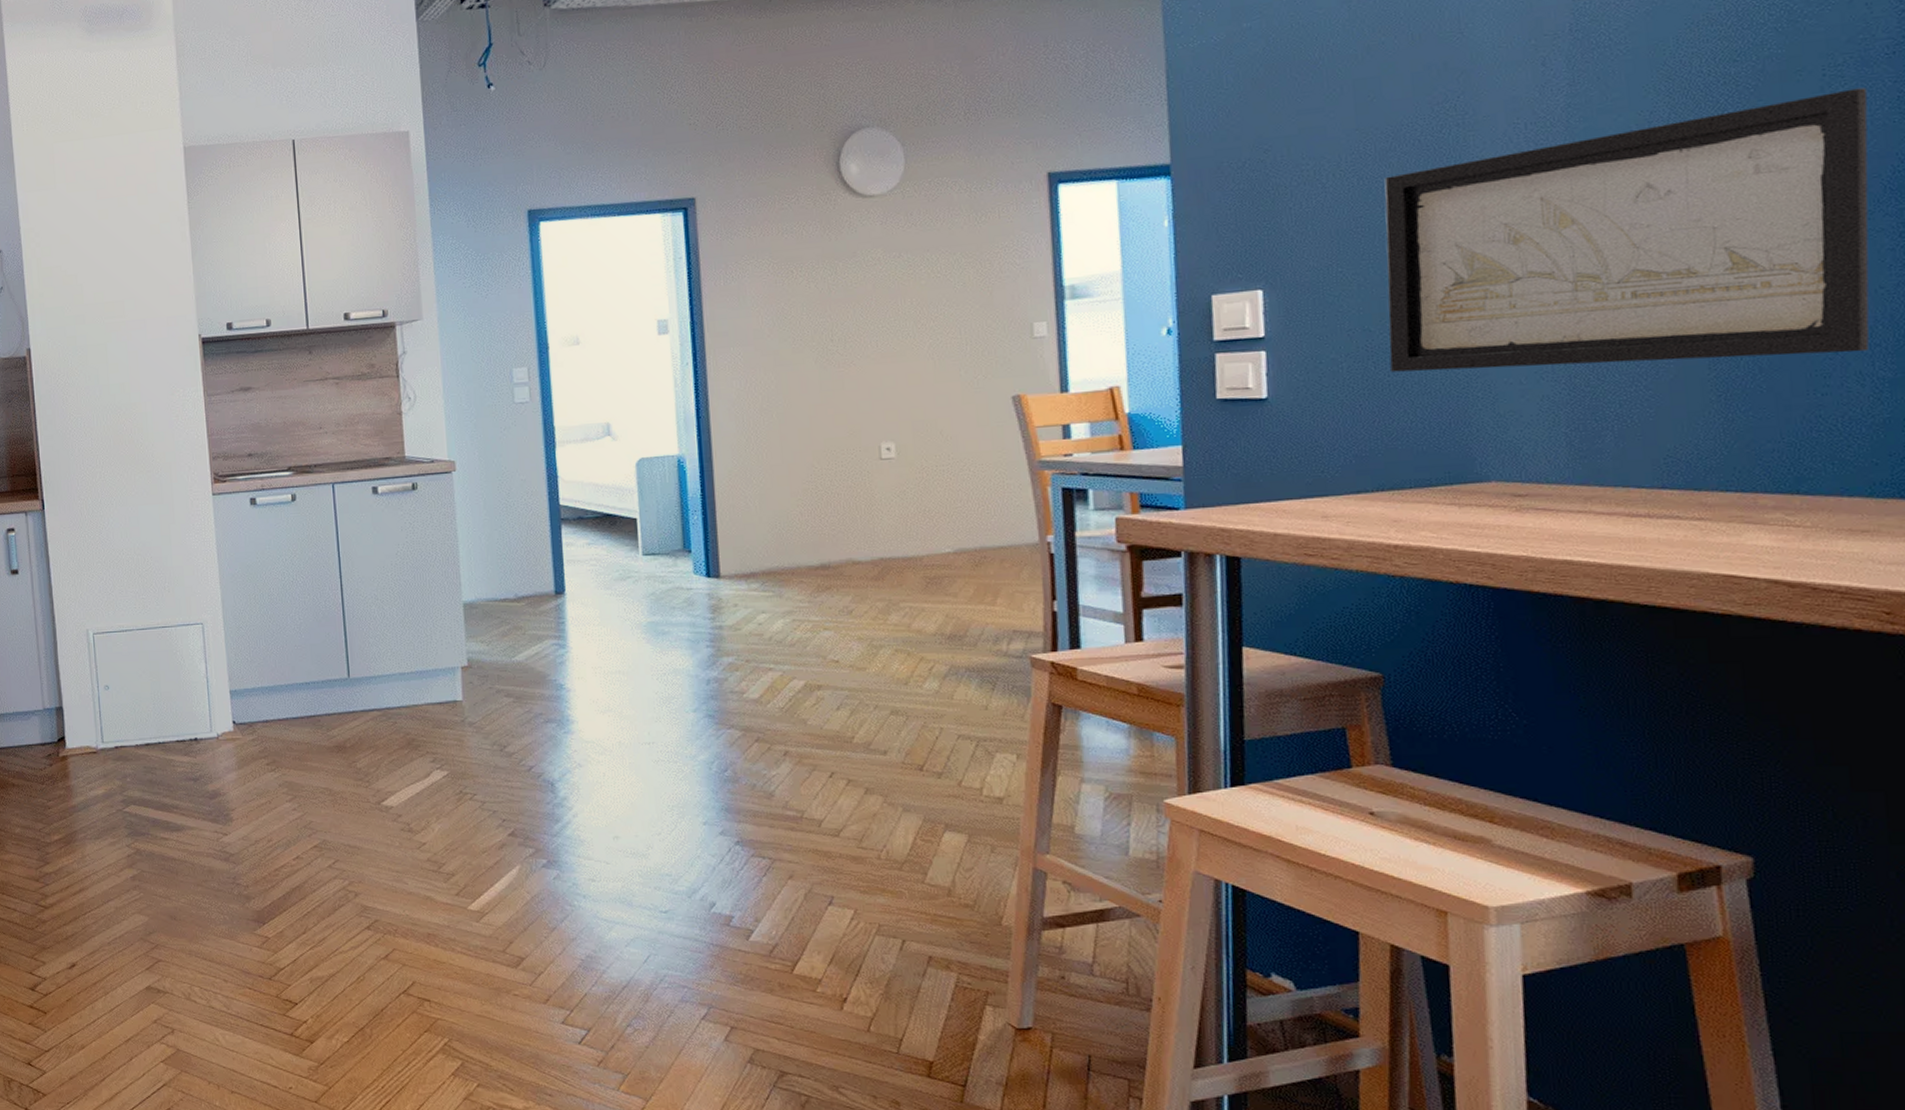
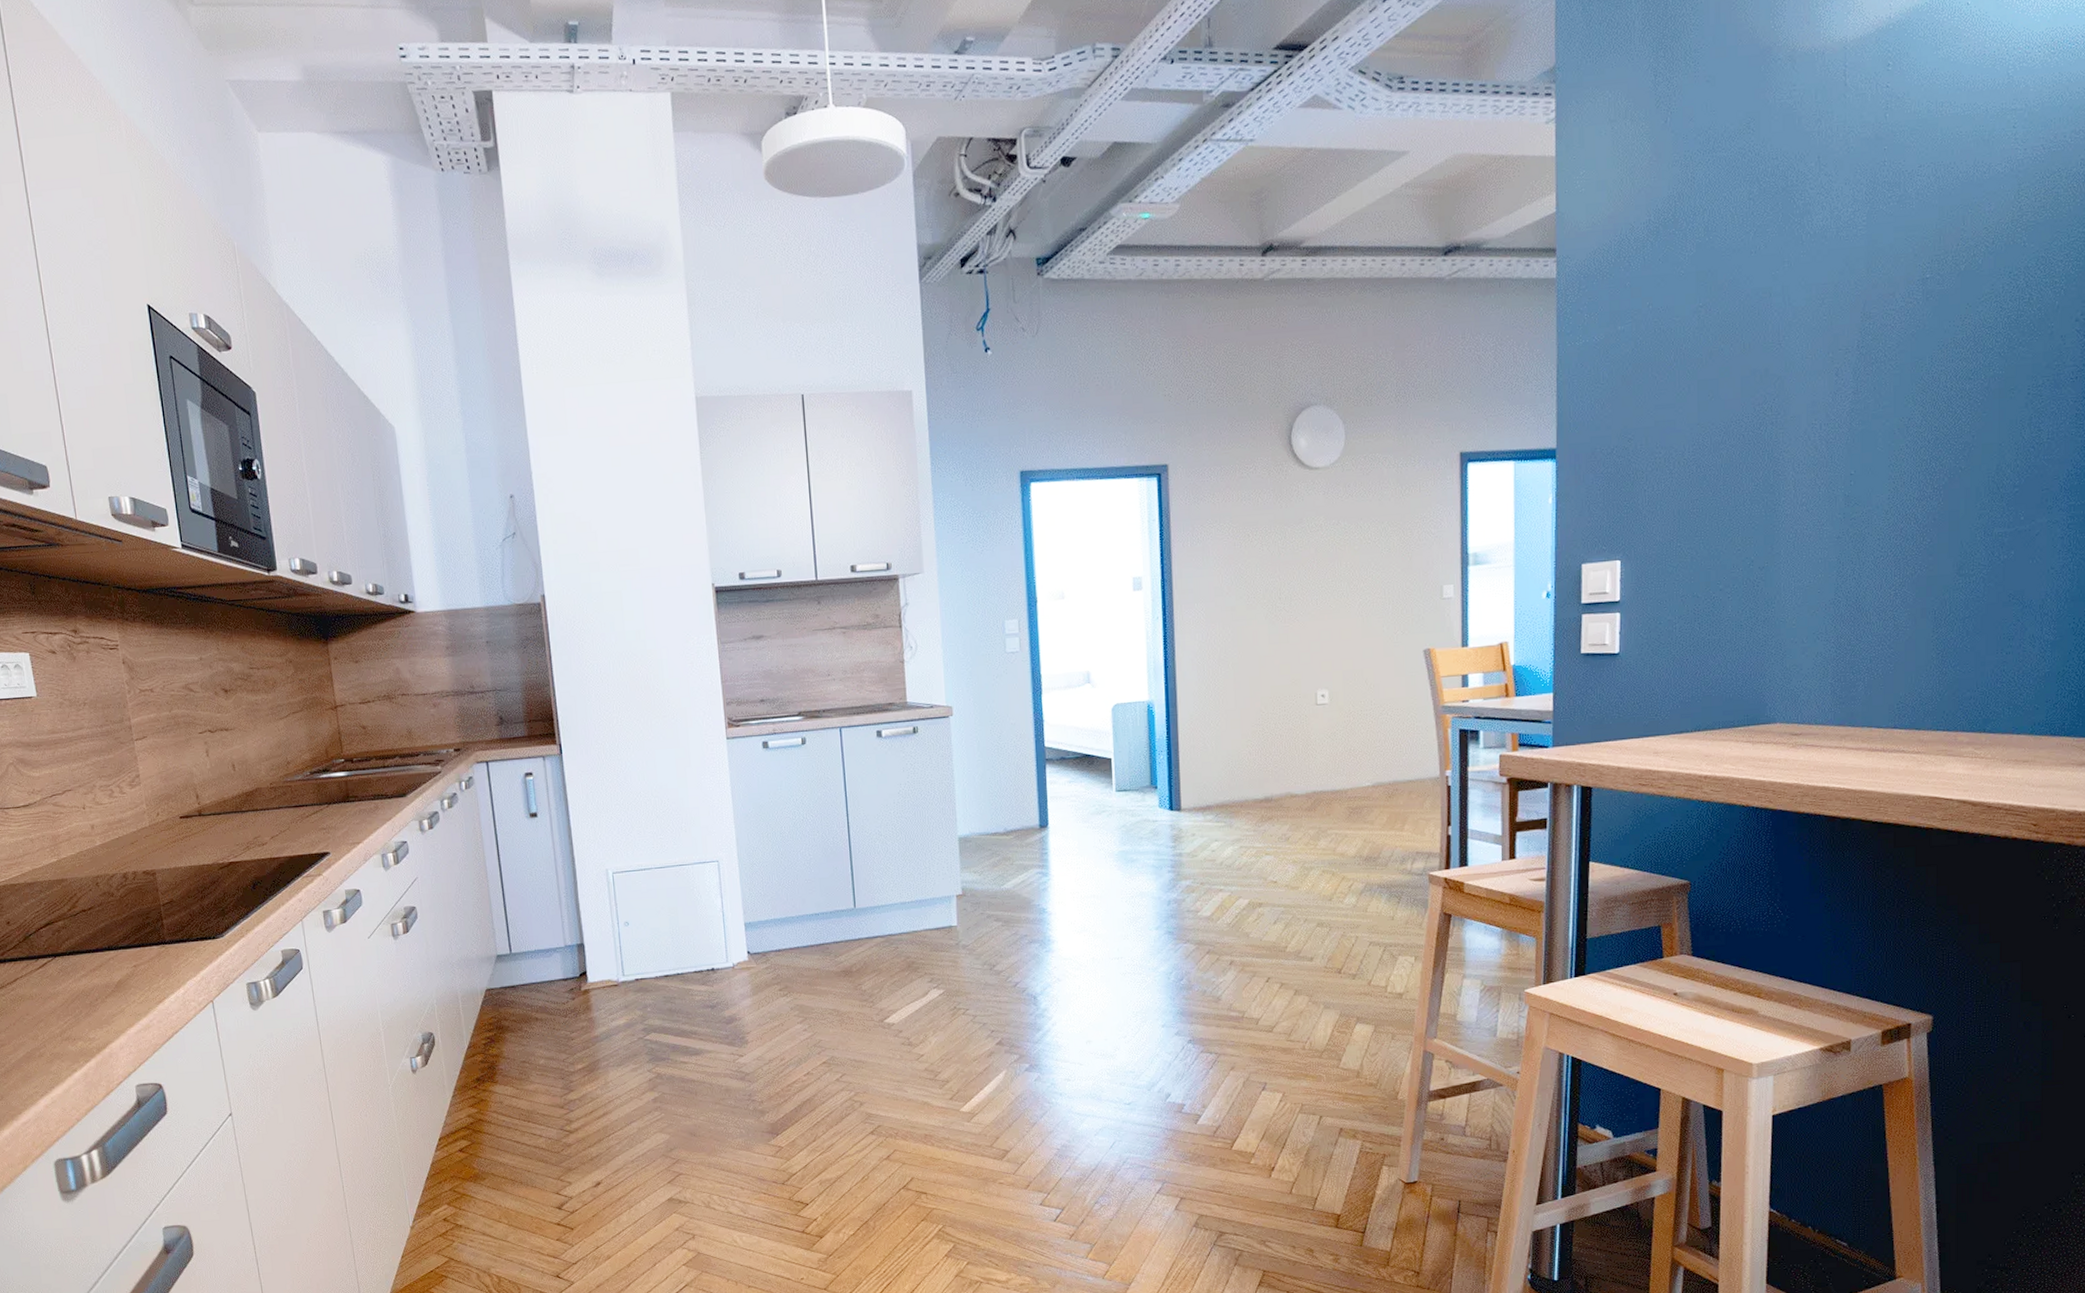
wall art: present [1384,87,1870,372] -> none [1711,405,2056,632]

